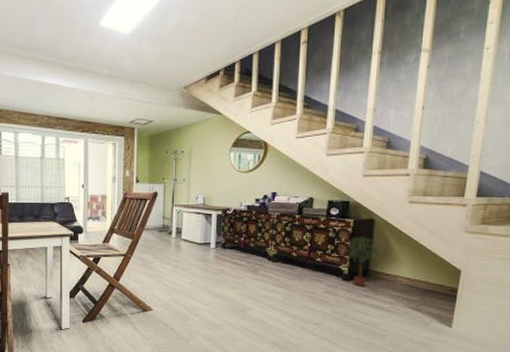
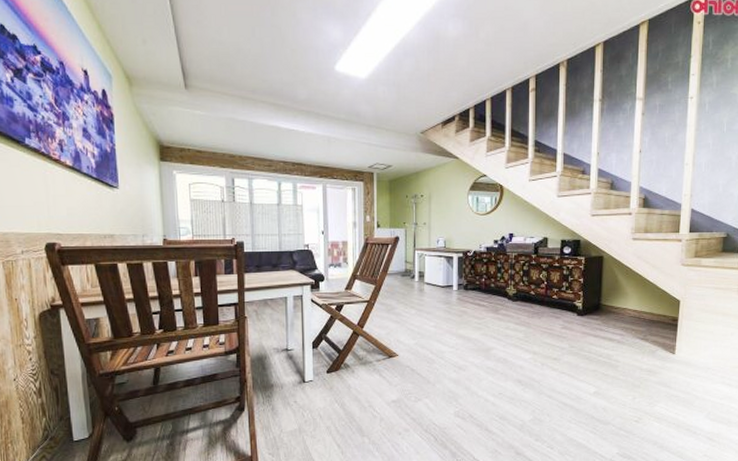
potted tree: present [346,237,379,286] -> none [579,273,608,320]

